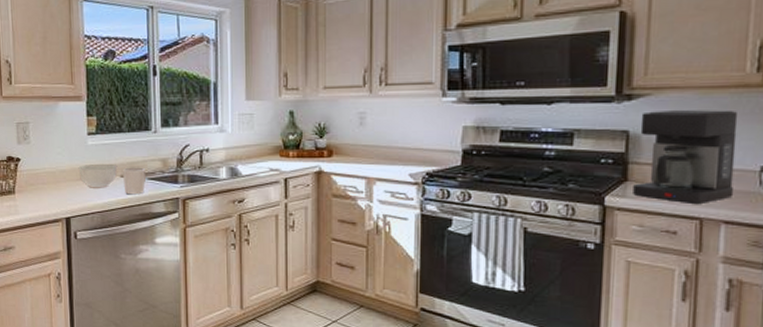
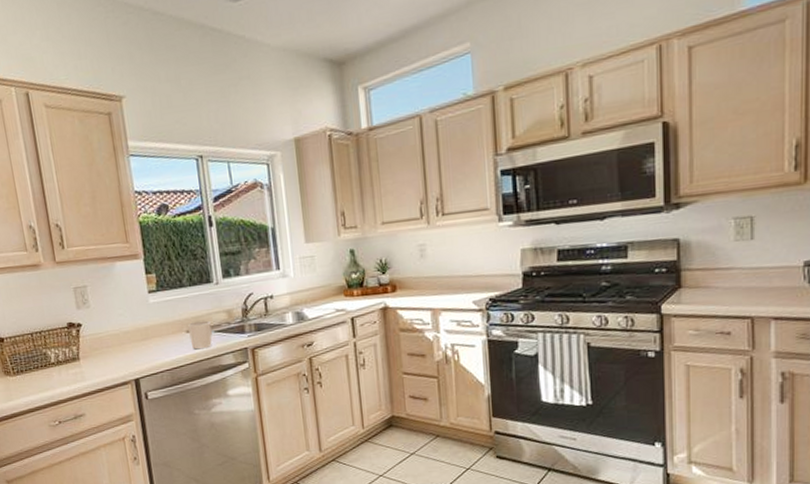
bowl: present [78,163,118,188] -> none [142,320,183,347]
coffee maker: present [633,109,738,203] -> none [687,210,781,304]

